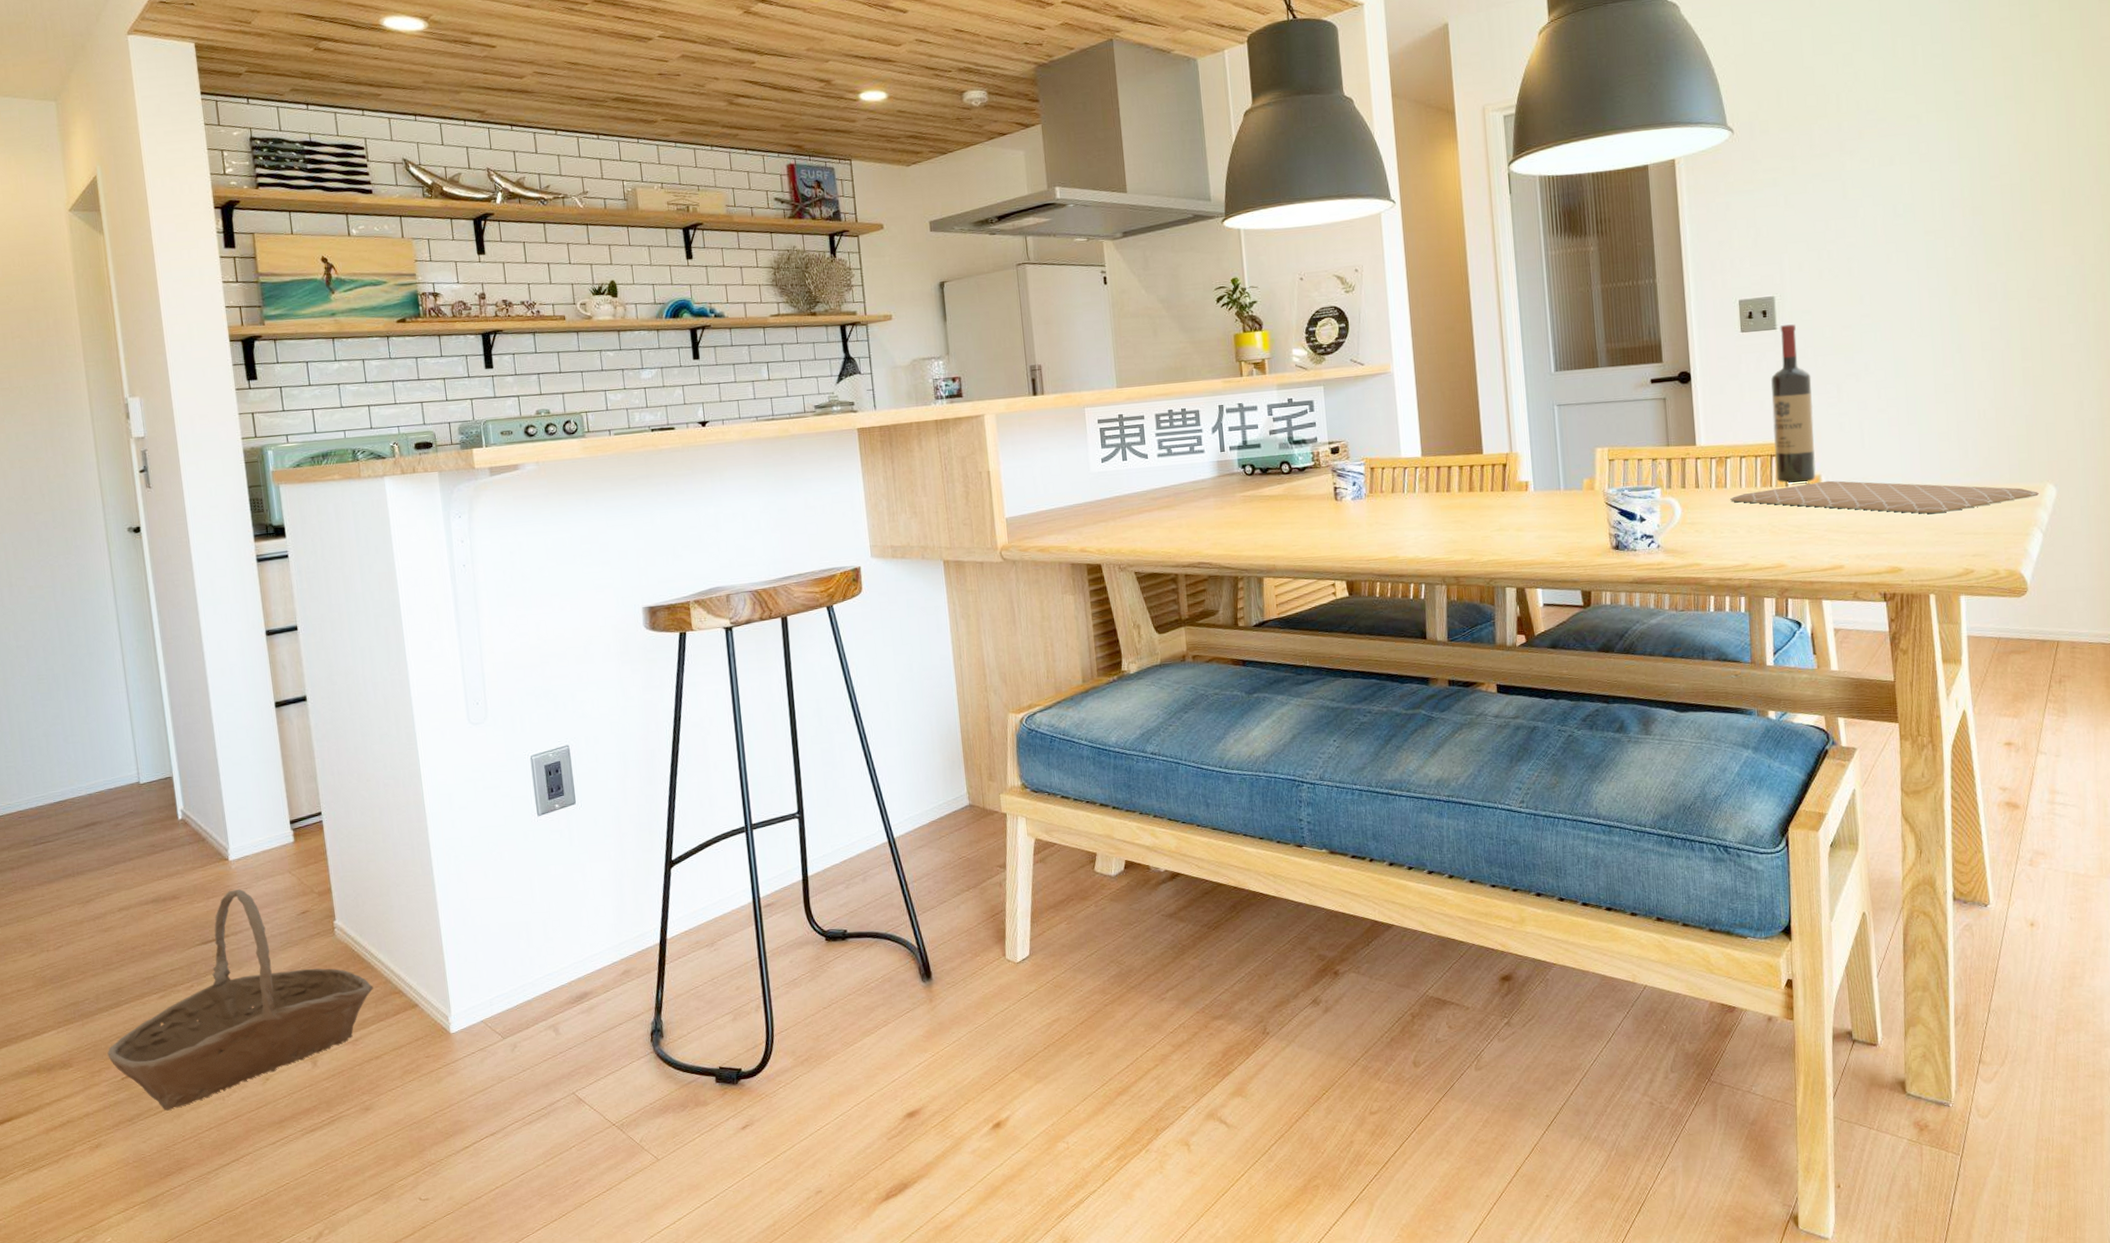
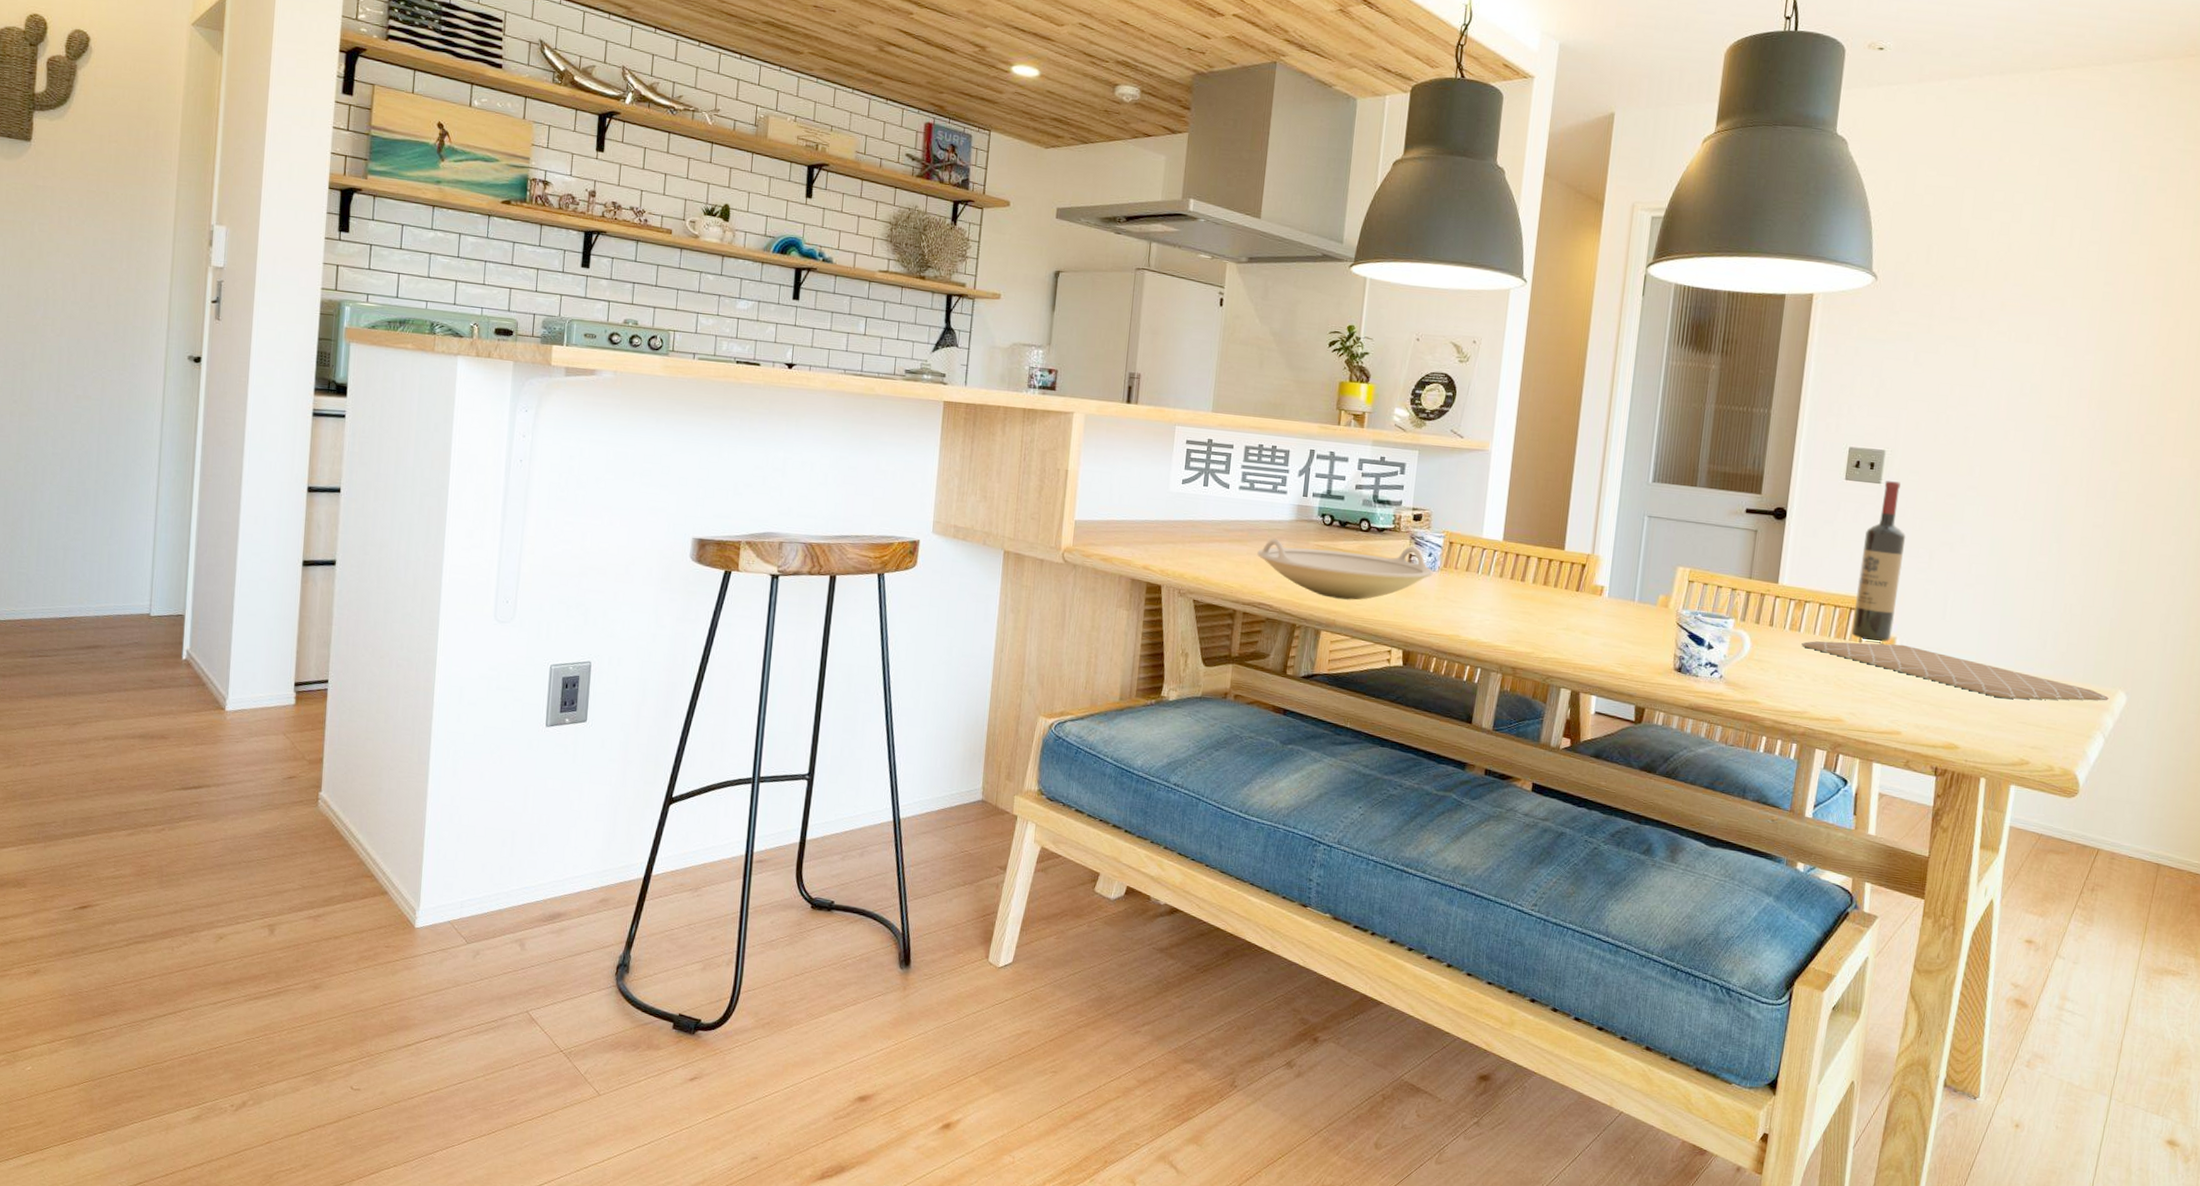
basket: present [107,889,373,1111] -> none [64,740,346,950]
bowl: none [1187,479,1361,545] -> present [1257,538,1433,601]

